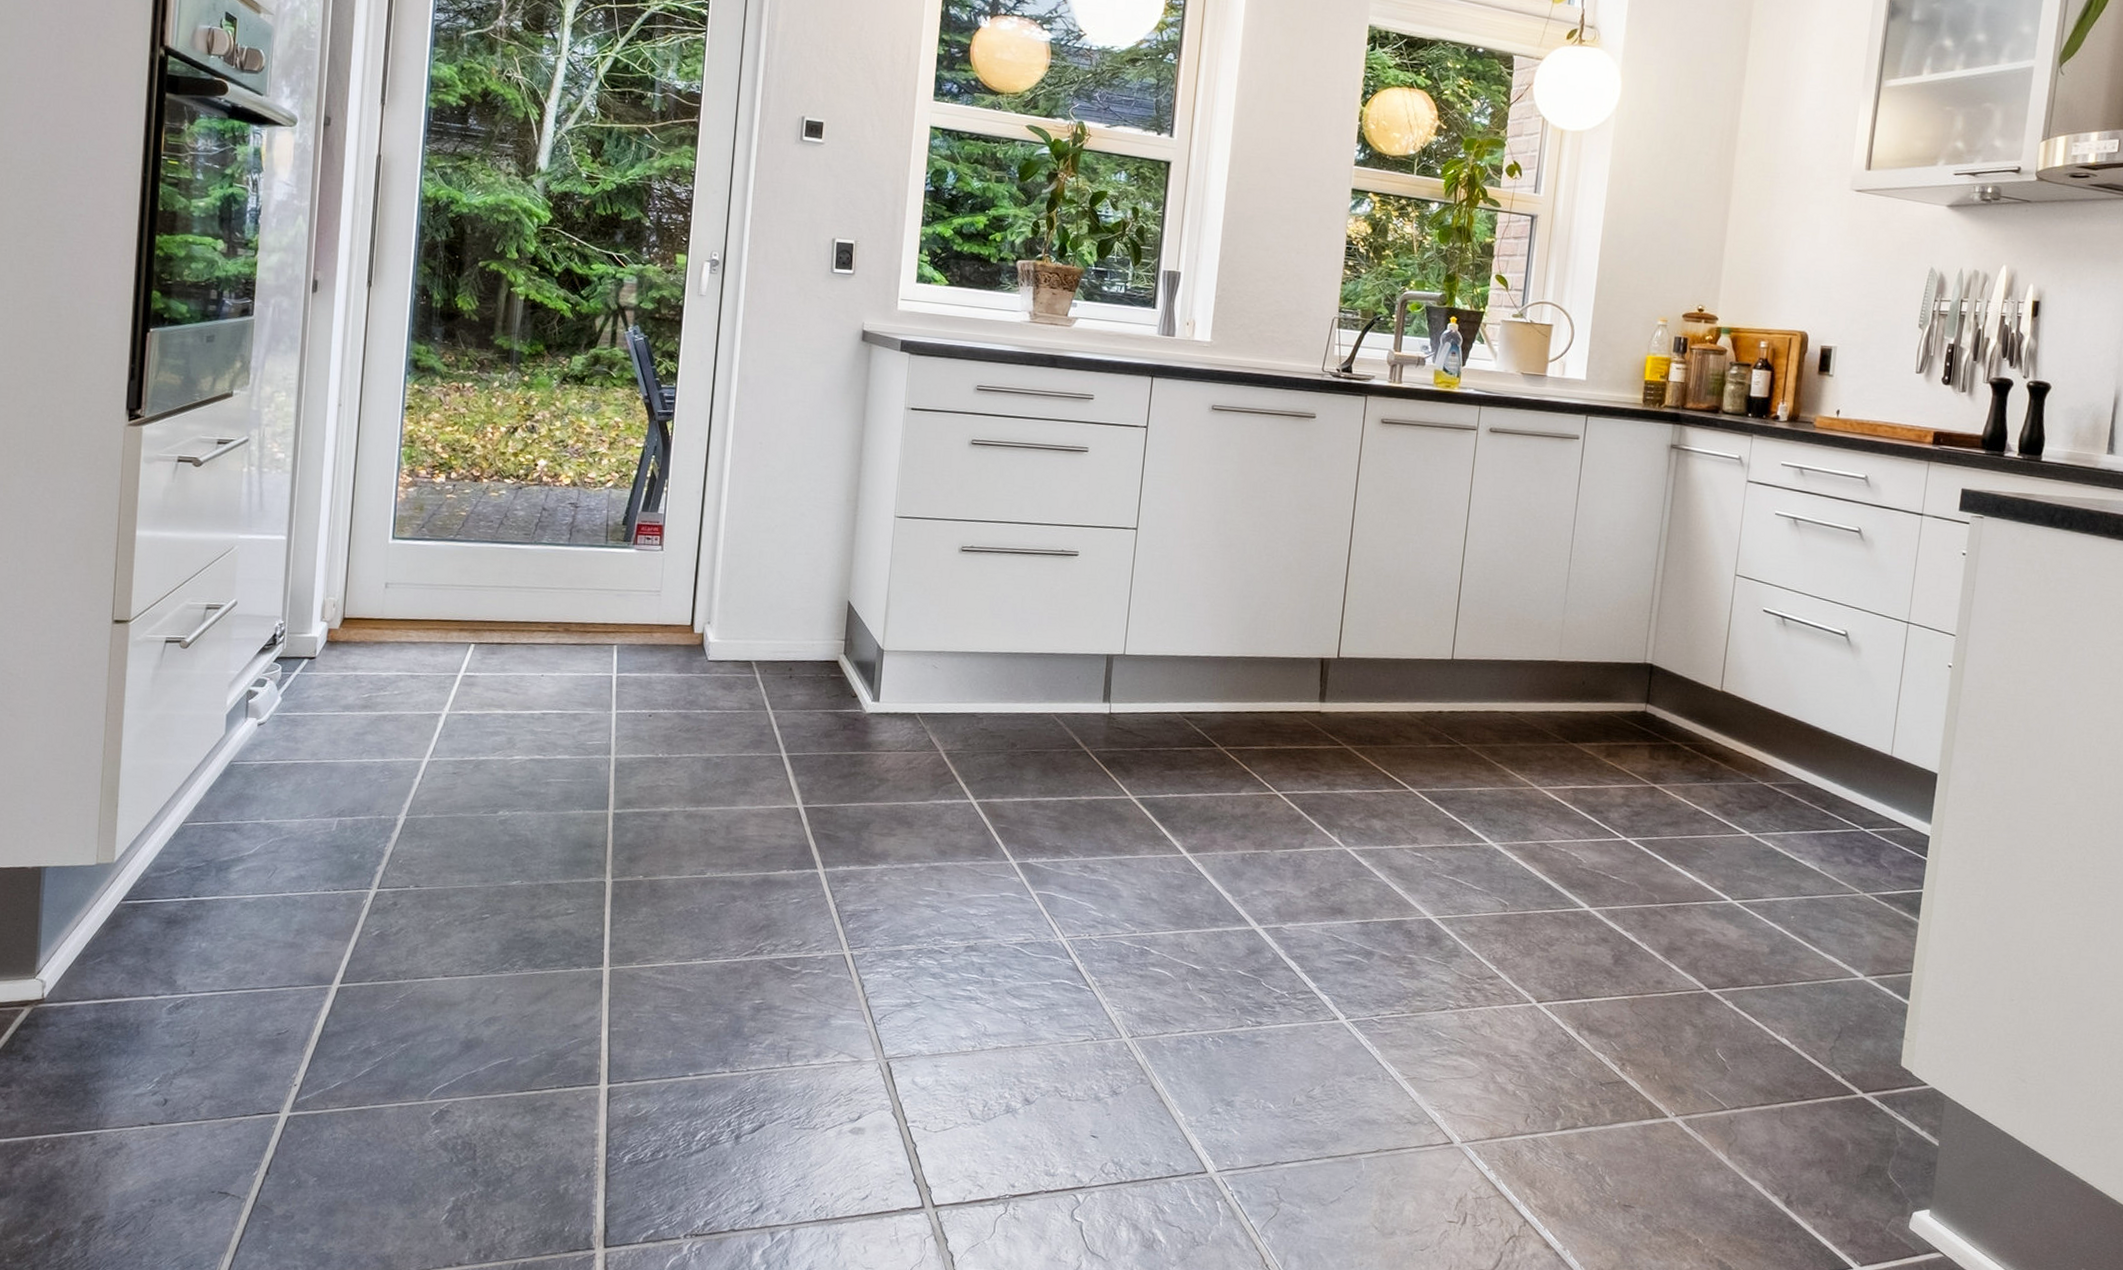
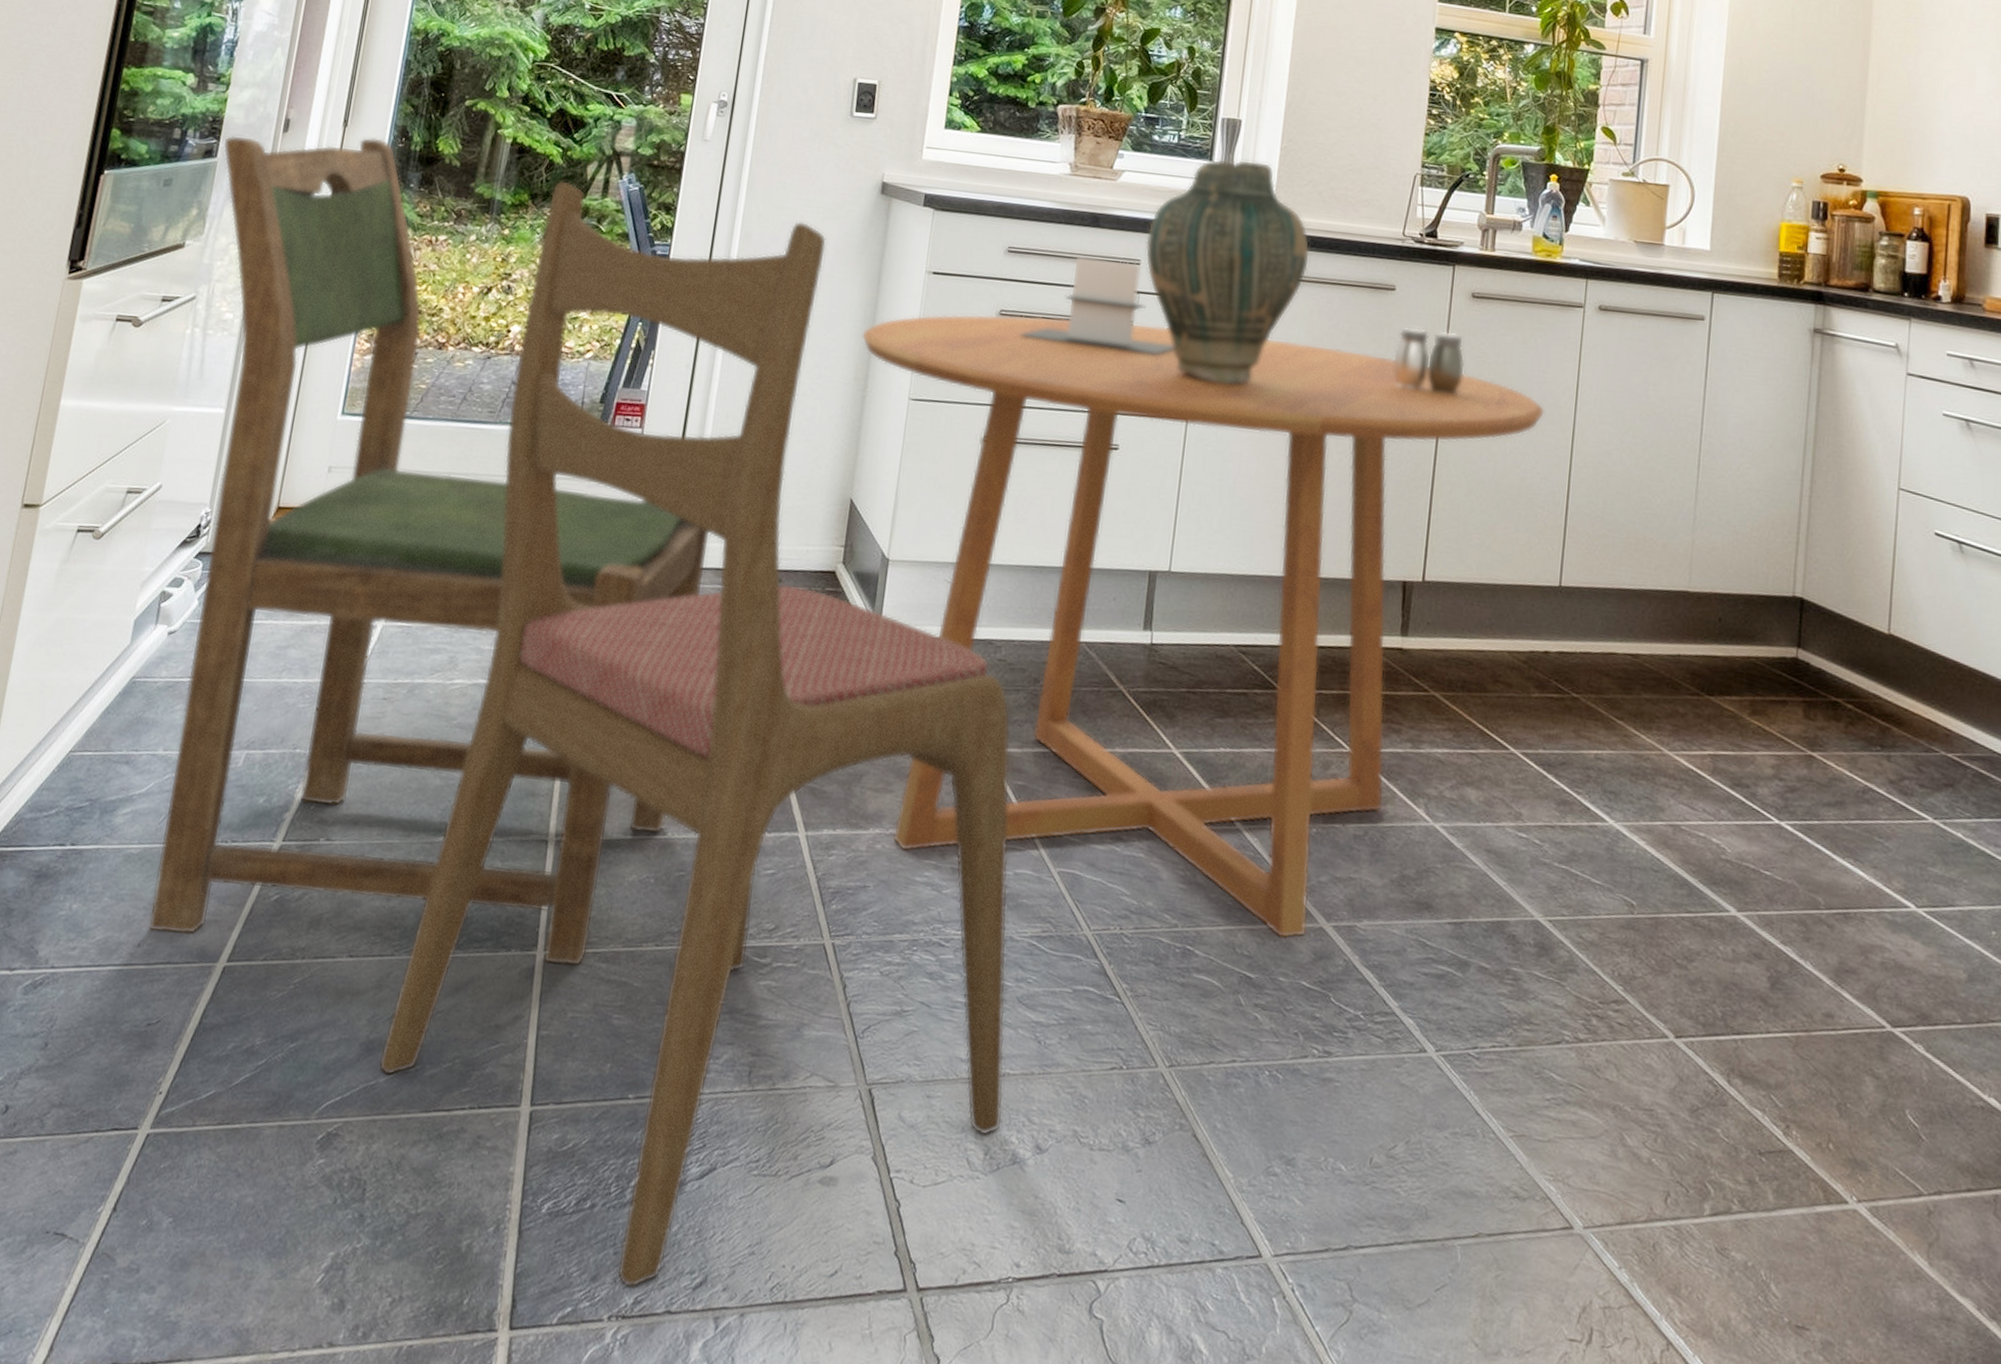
dining chair: none [258,295,728,978] -> present [147,135,711,967]
dining chair: none [477,332,998,1214] -> present [378,180,1011,1289]
dining table: none [851,443,1443,939] -> present [861,314,1546,939]
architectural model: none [989,394,1124,475] -> present [1018,258,1174,354]
vase: none [1097,307,1242,500] -> present [1145,159,1311,385]
salt and pepper shaker: none [1313,448,1375,505] -> present [1392,326,1465,395]

